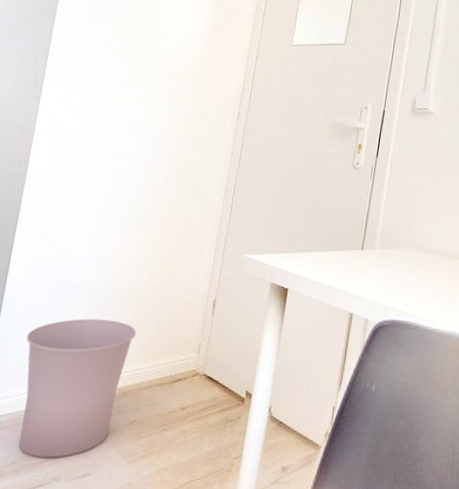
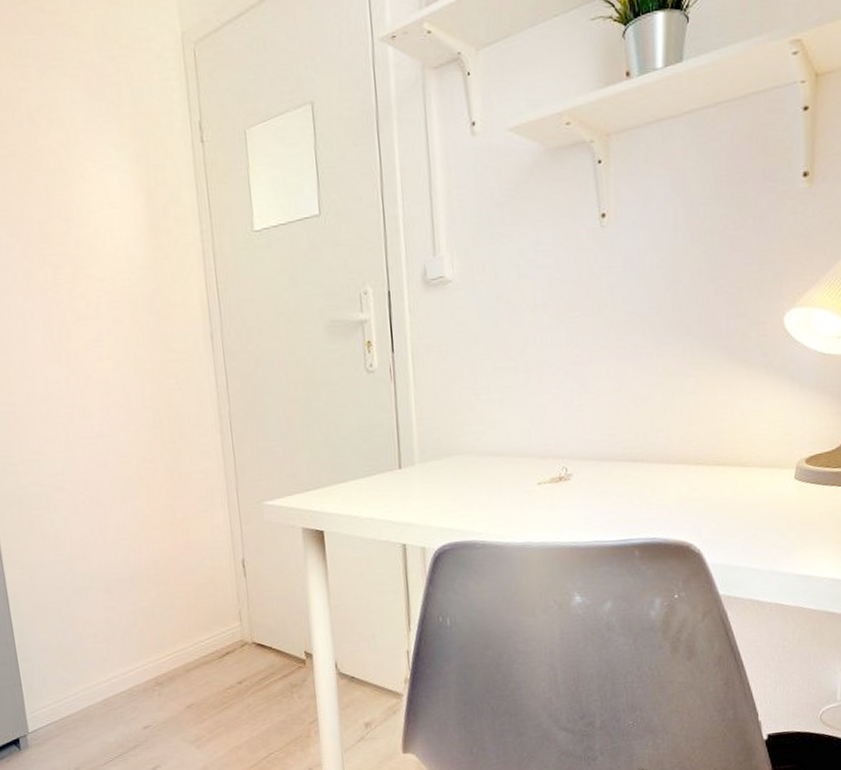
waste bin: present [18,318,136,458] -> none [47,603,168,759]

